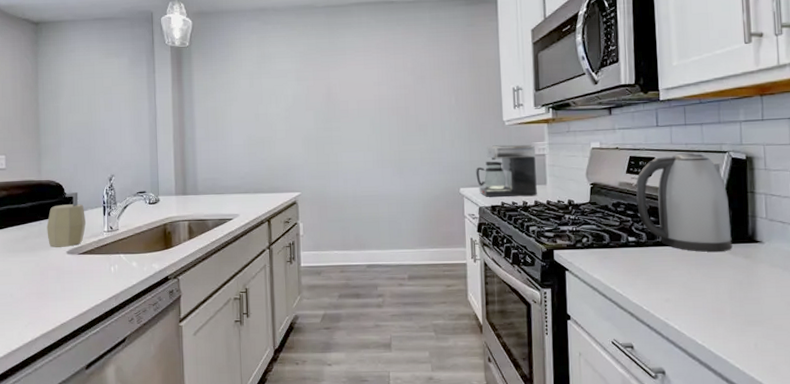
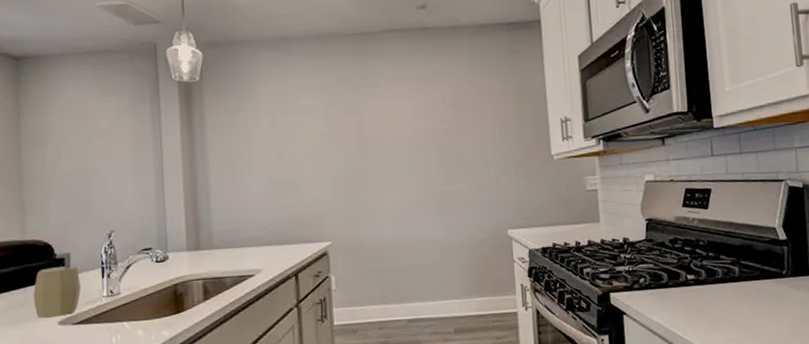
coffee maker: present [476,144,537,197] -> none [524,179,590,238]
kettle: present [636,152,732,252] -> none [692,182,793,287]

